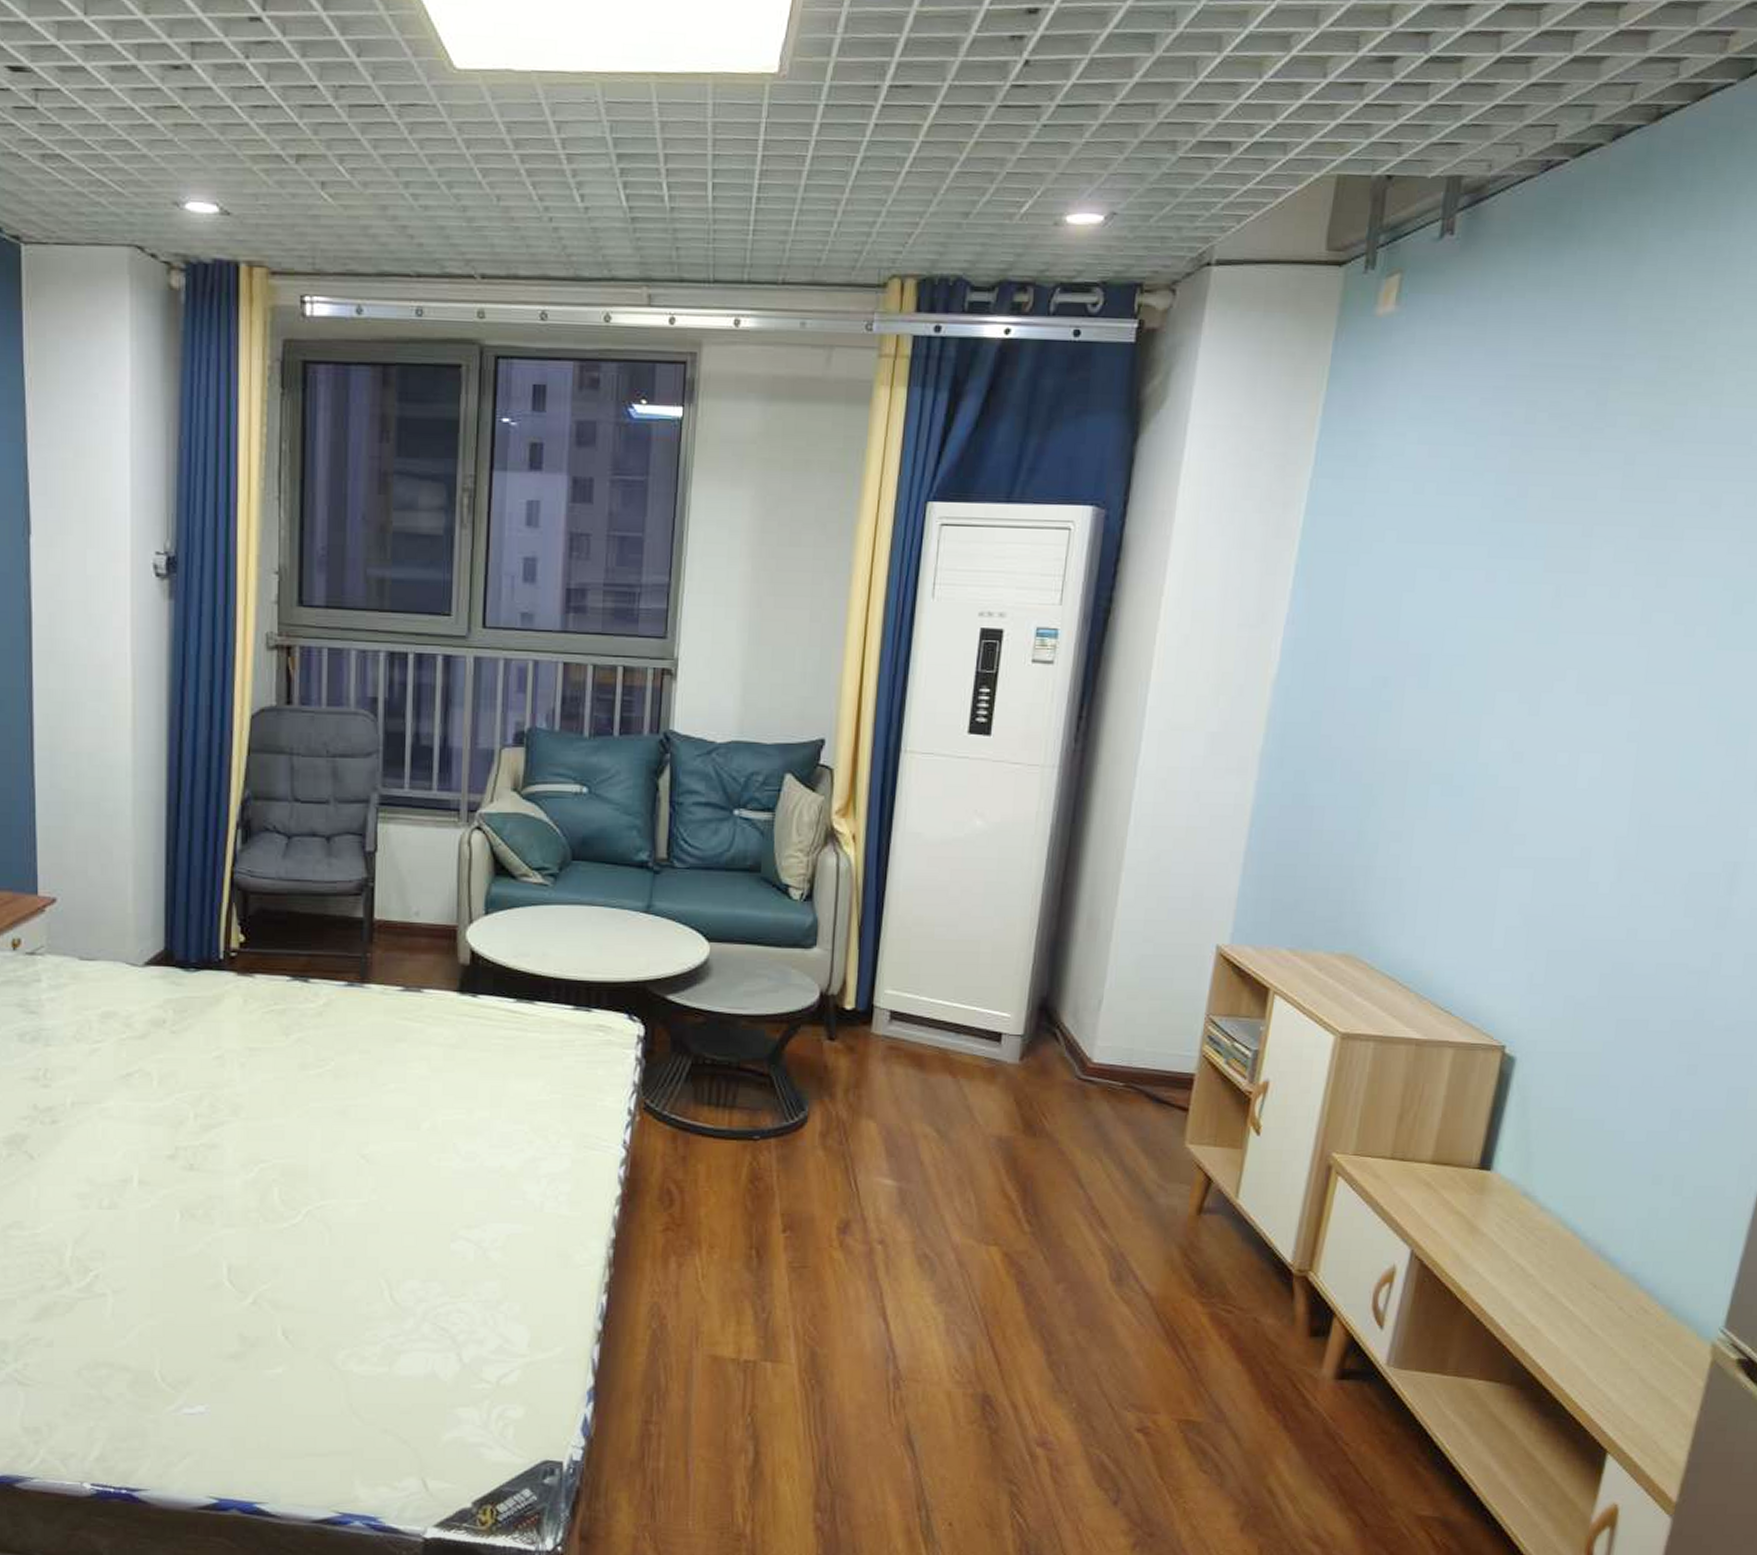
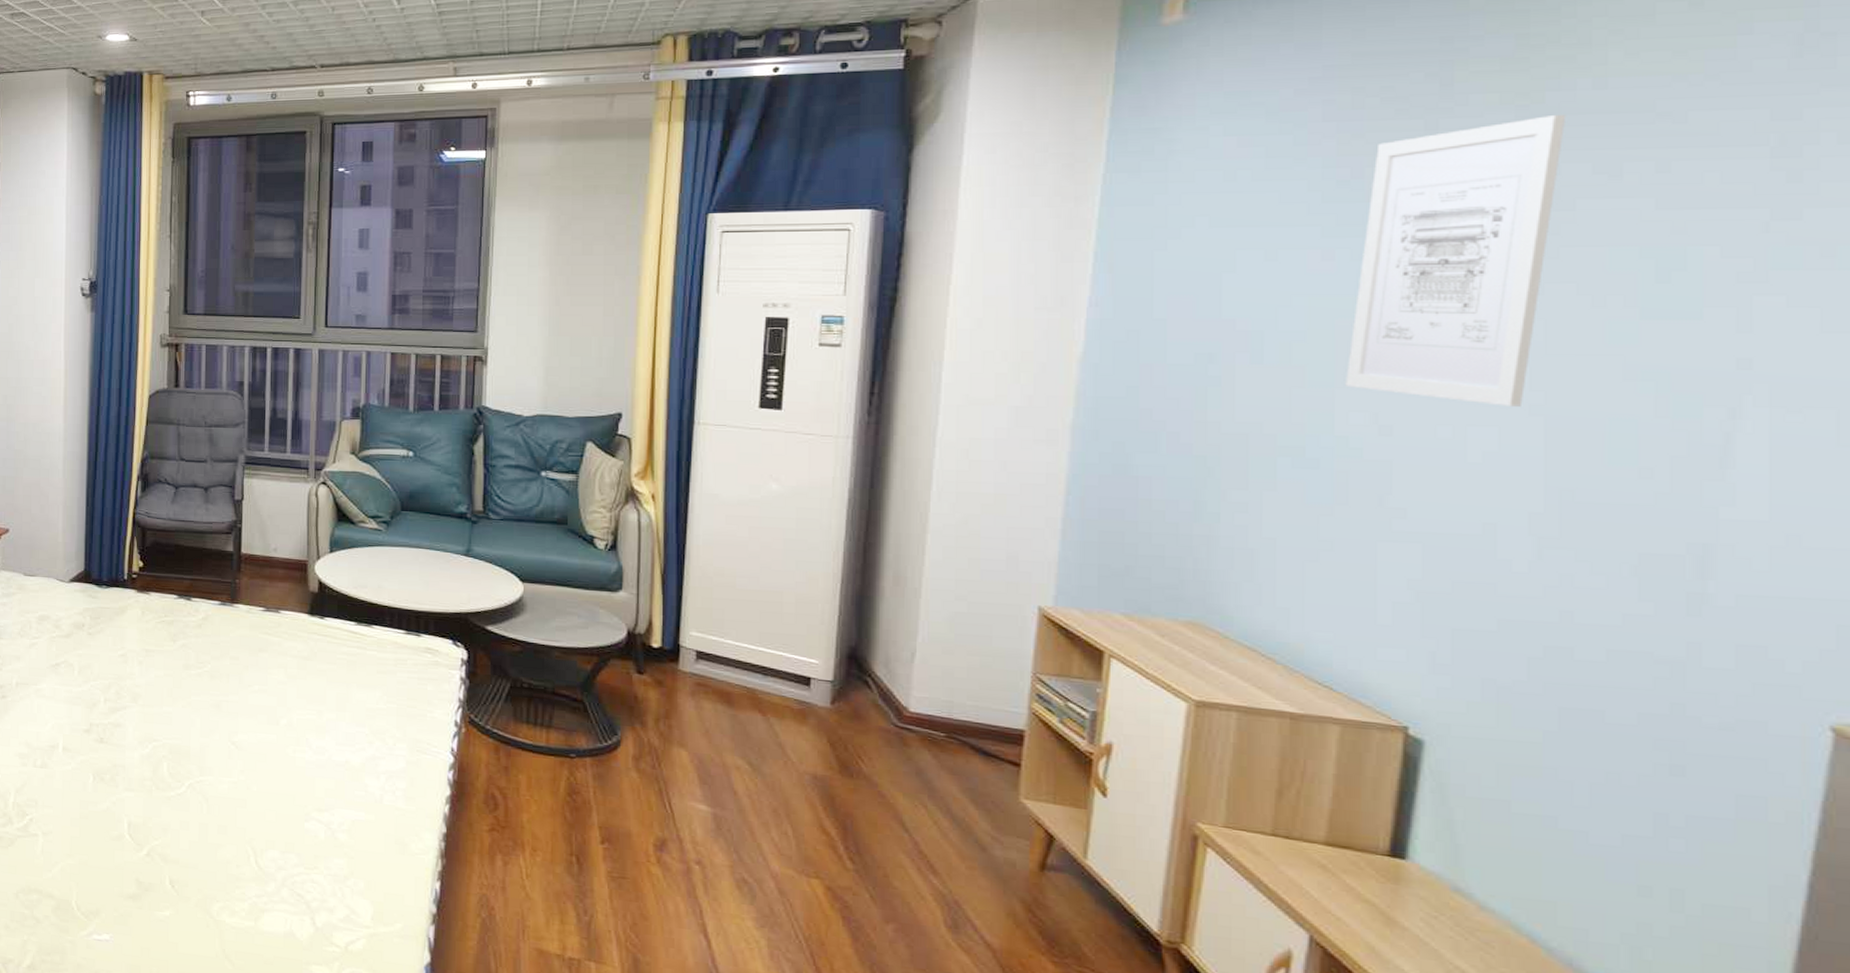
wall art: none [1491,441,1688,733] -> present [1346,114,1567,407]

